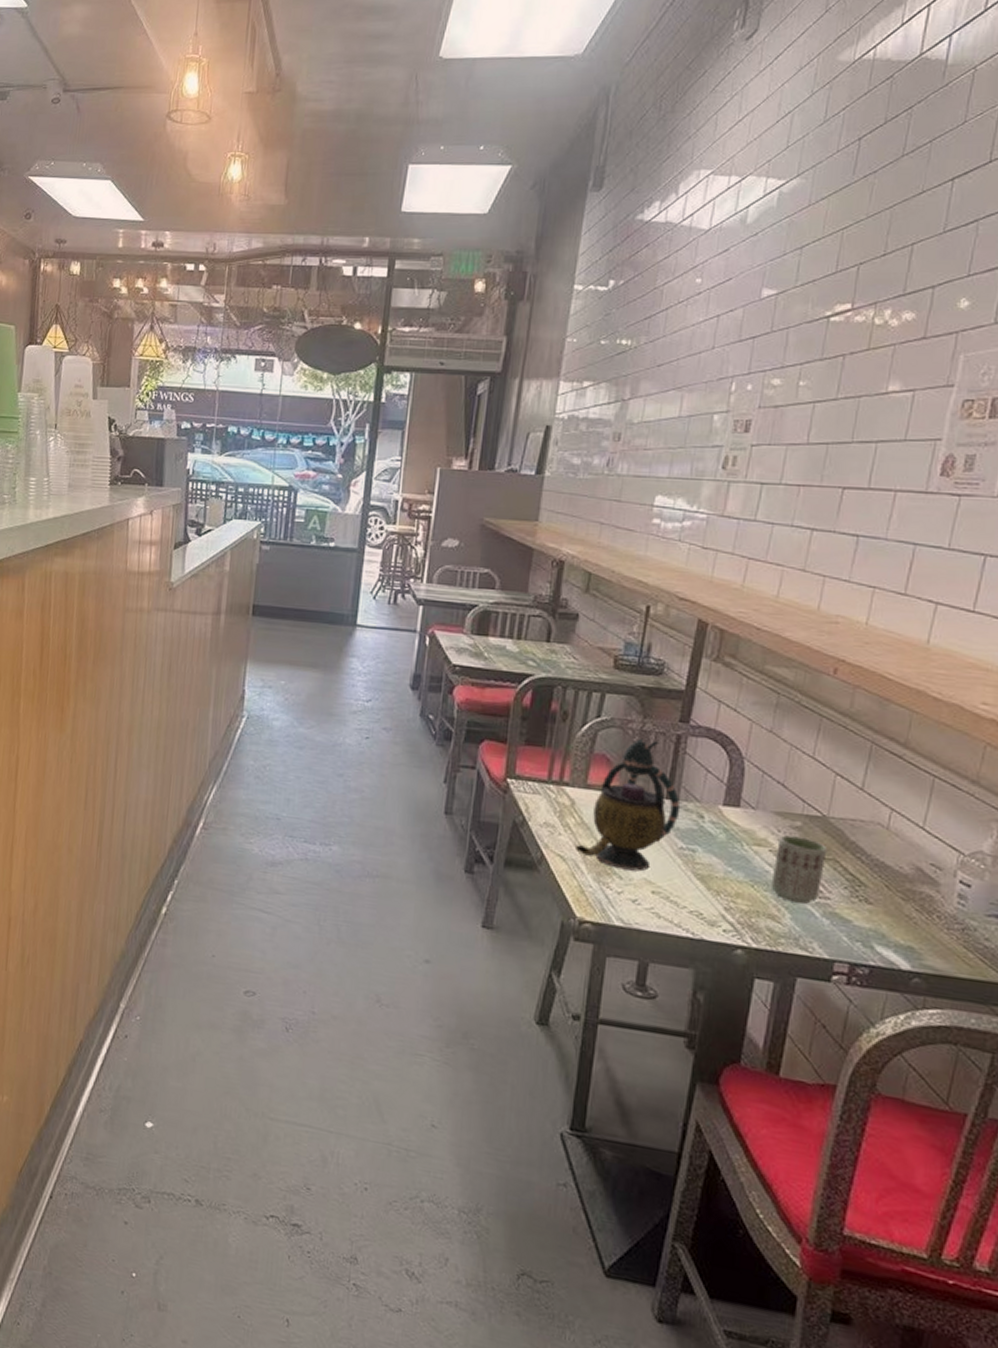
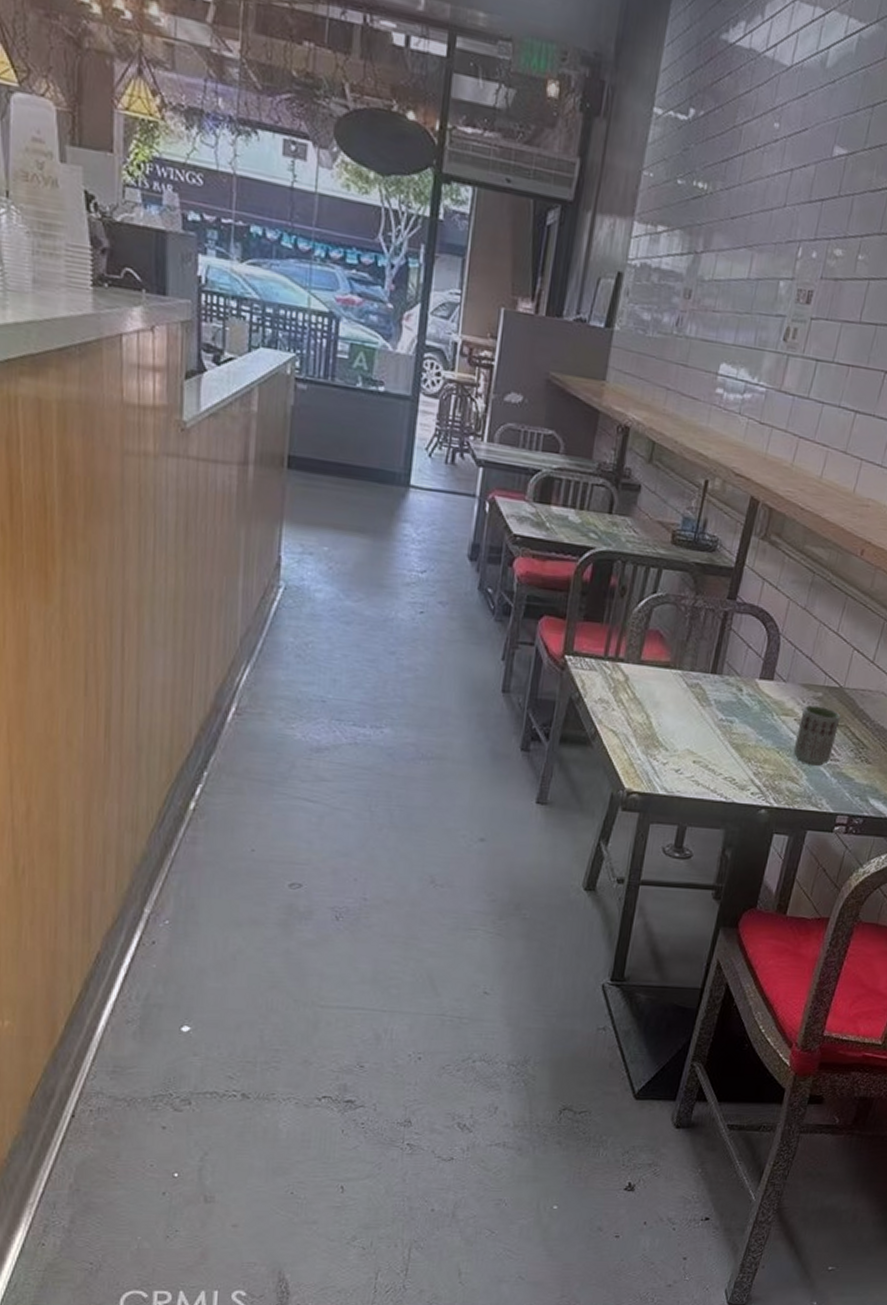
teapot: present [576,739,681,872] -> none [627,615,724,743]

